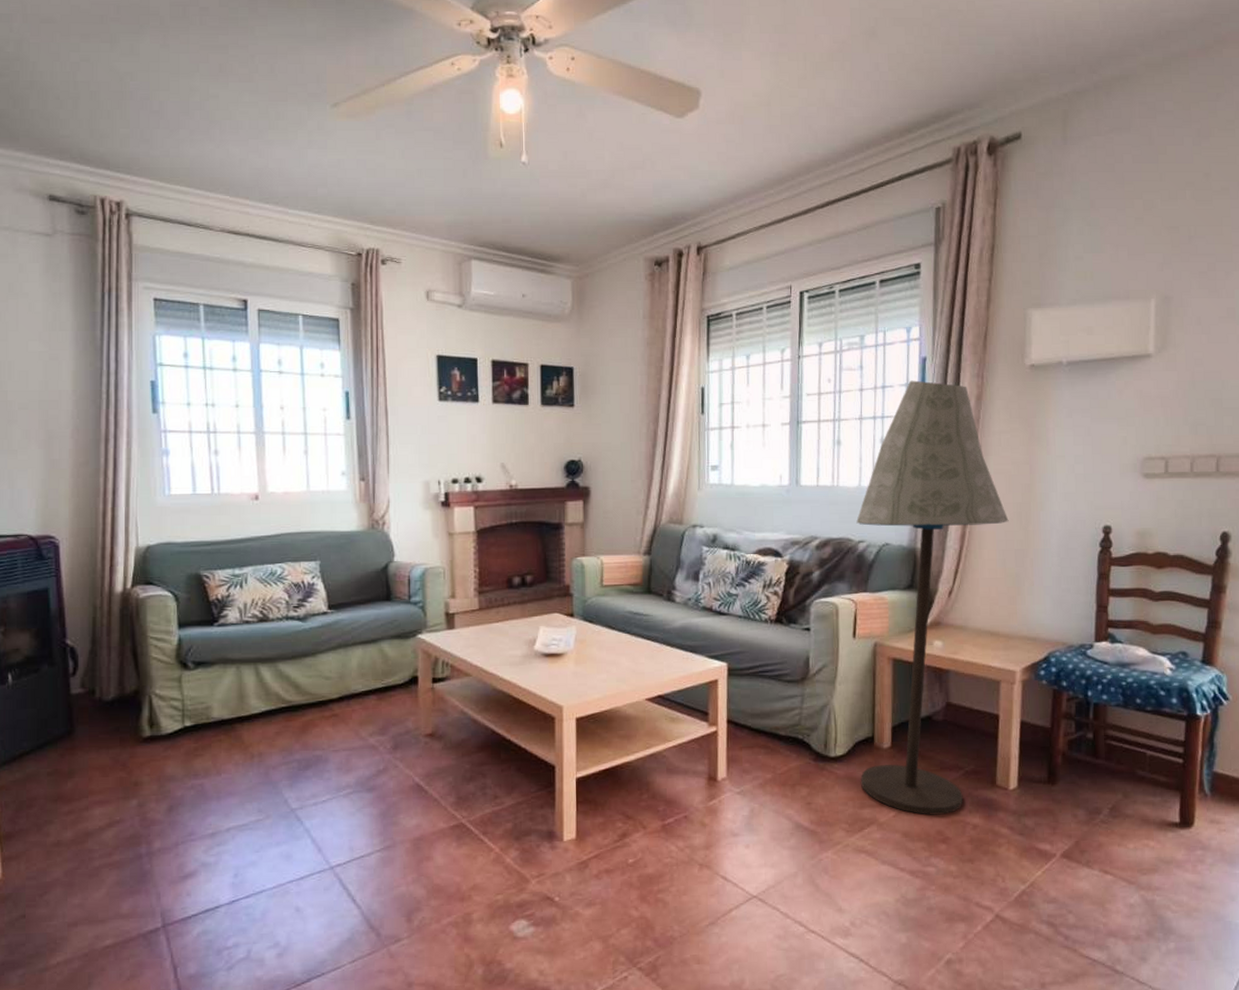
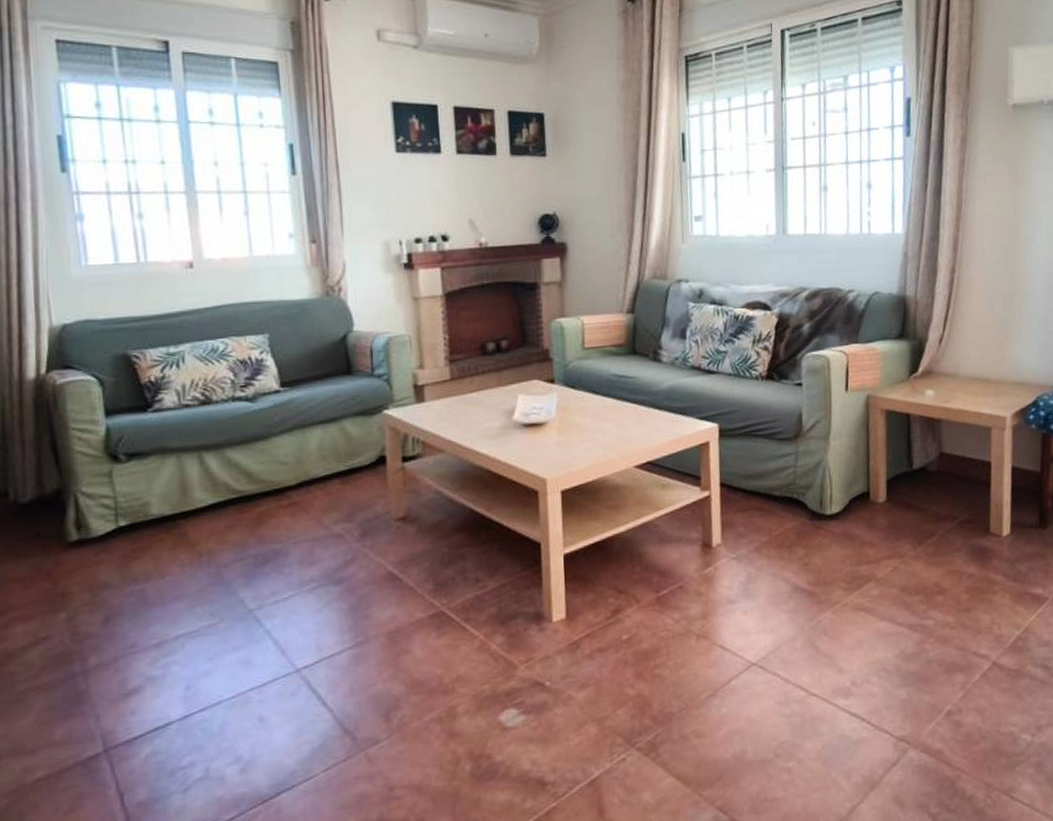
floor lamp: present [856,380,1009,815] -> none [845,122,996,568]

